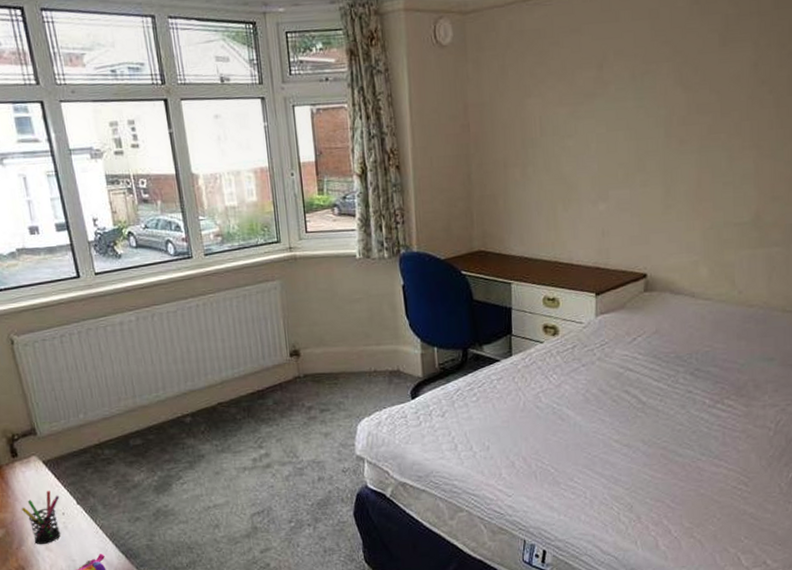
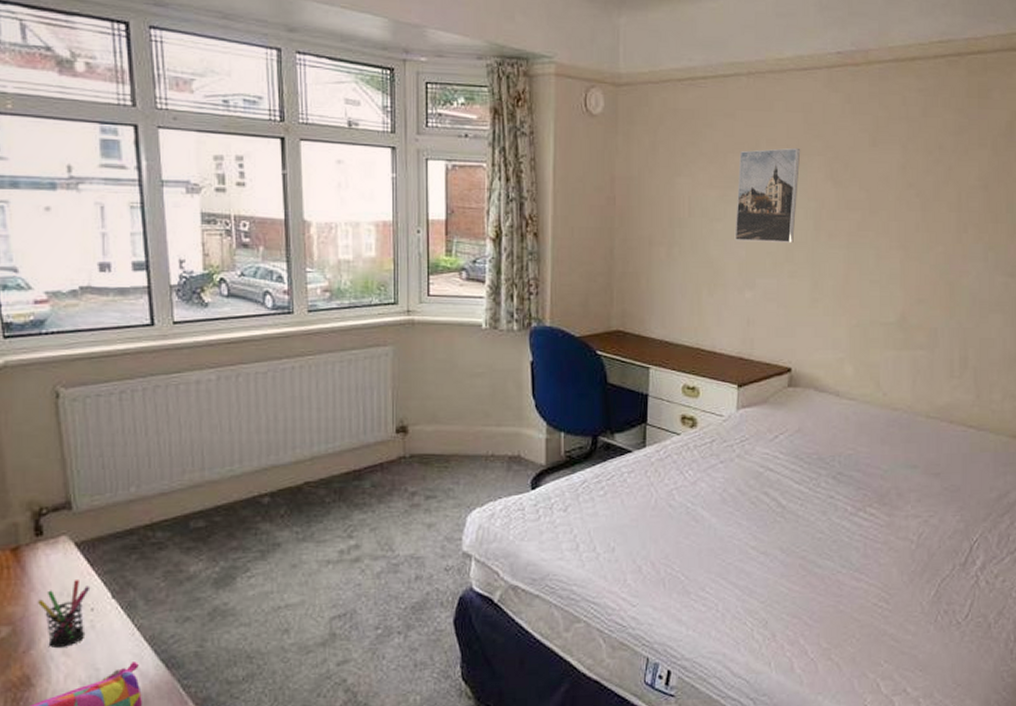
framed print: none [586,56,649,156] -> present [734,147,801,243]

